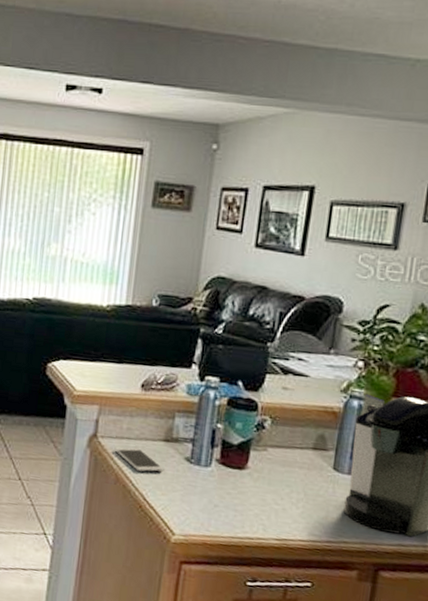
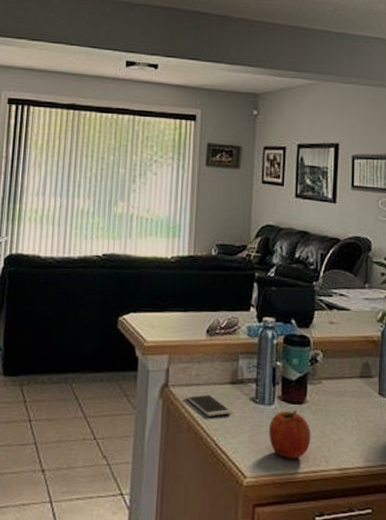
fruit: none [202,474,250,524] -> present [269,410,311,459]

